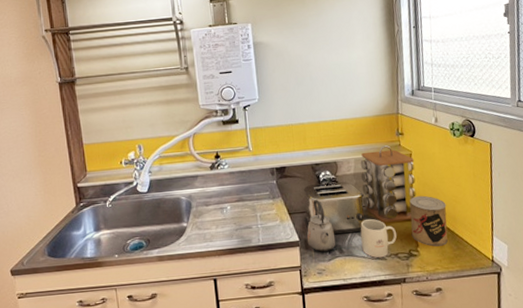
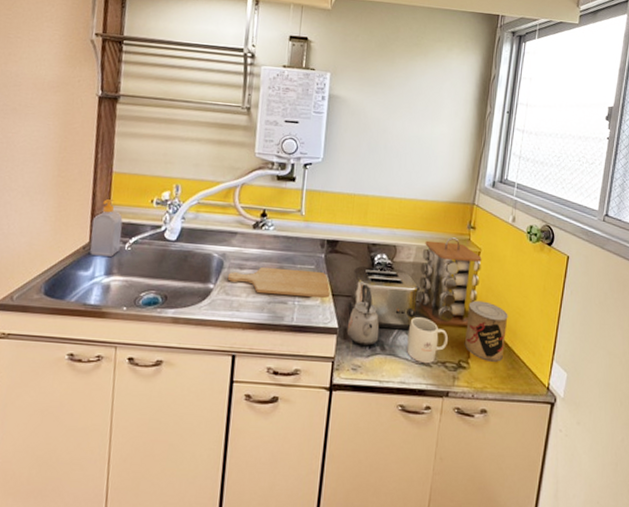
soap bottle: none [75,167,103,217] -> present [90,199,123,258]
chopping board: none [197,195,287,224] -> present [227,266,330,299]

